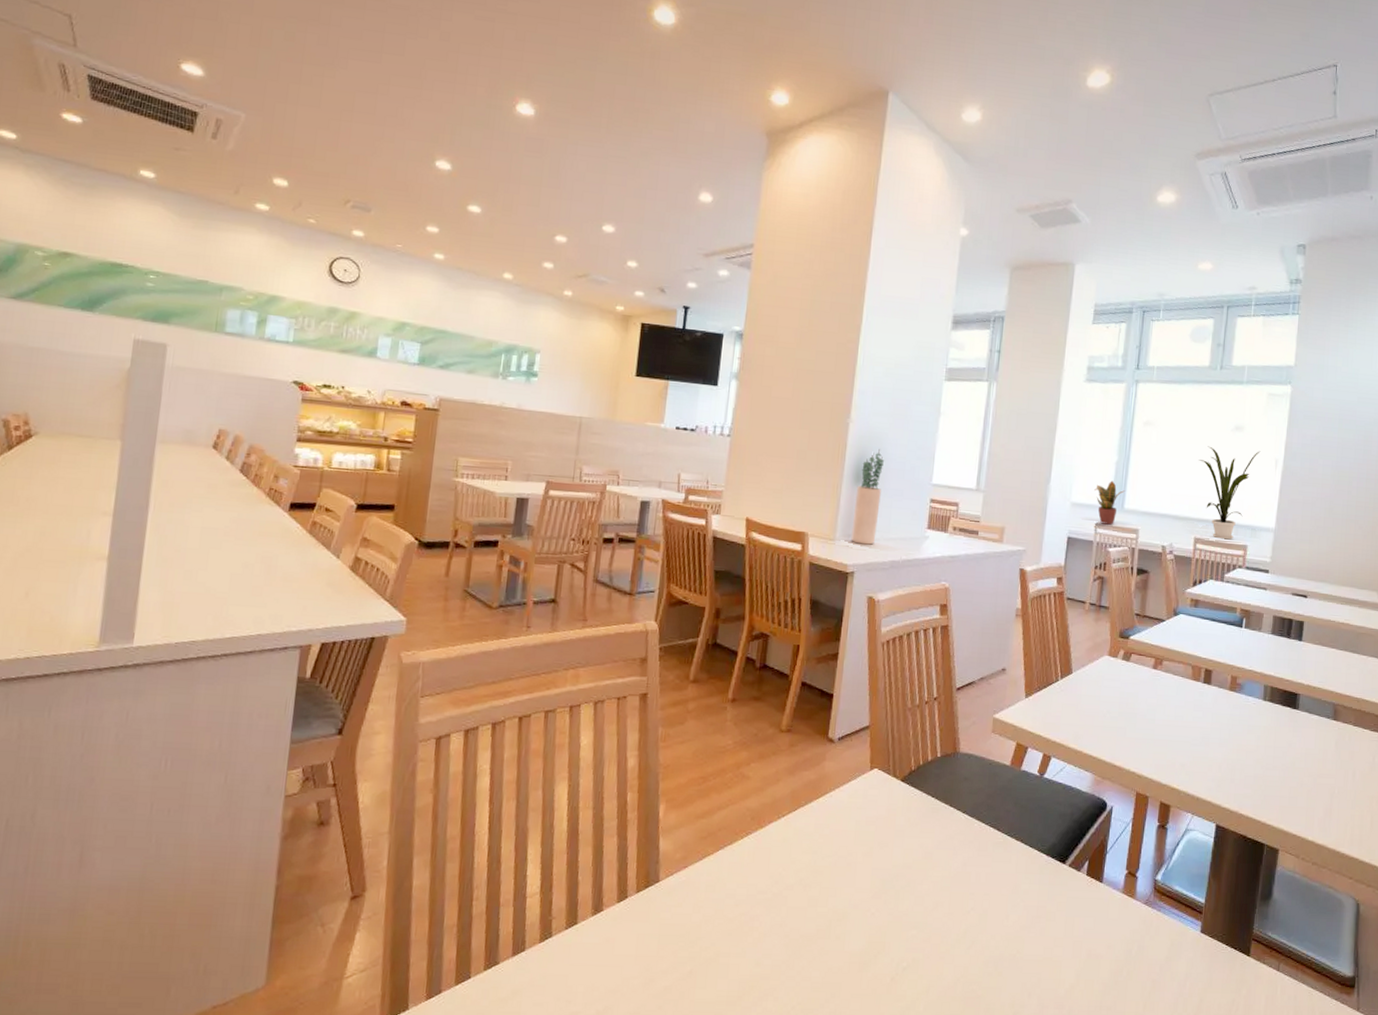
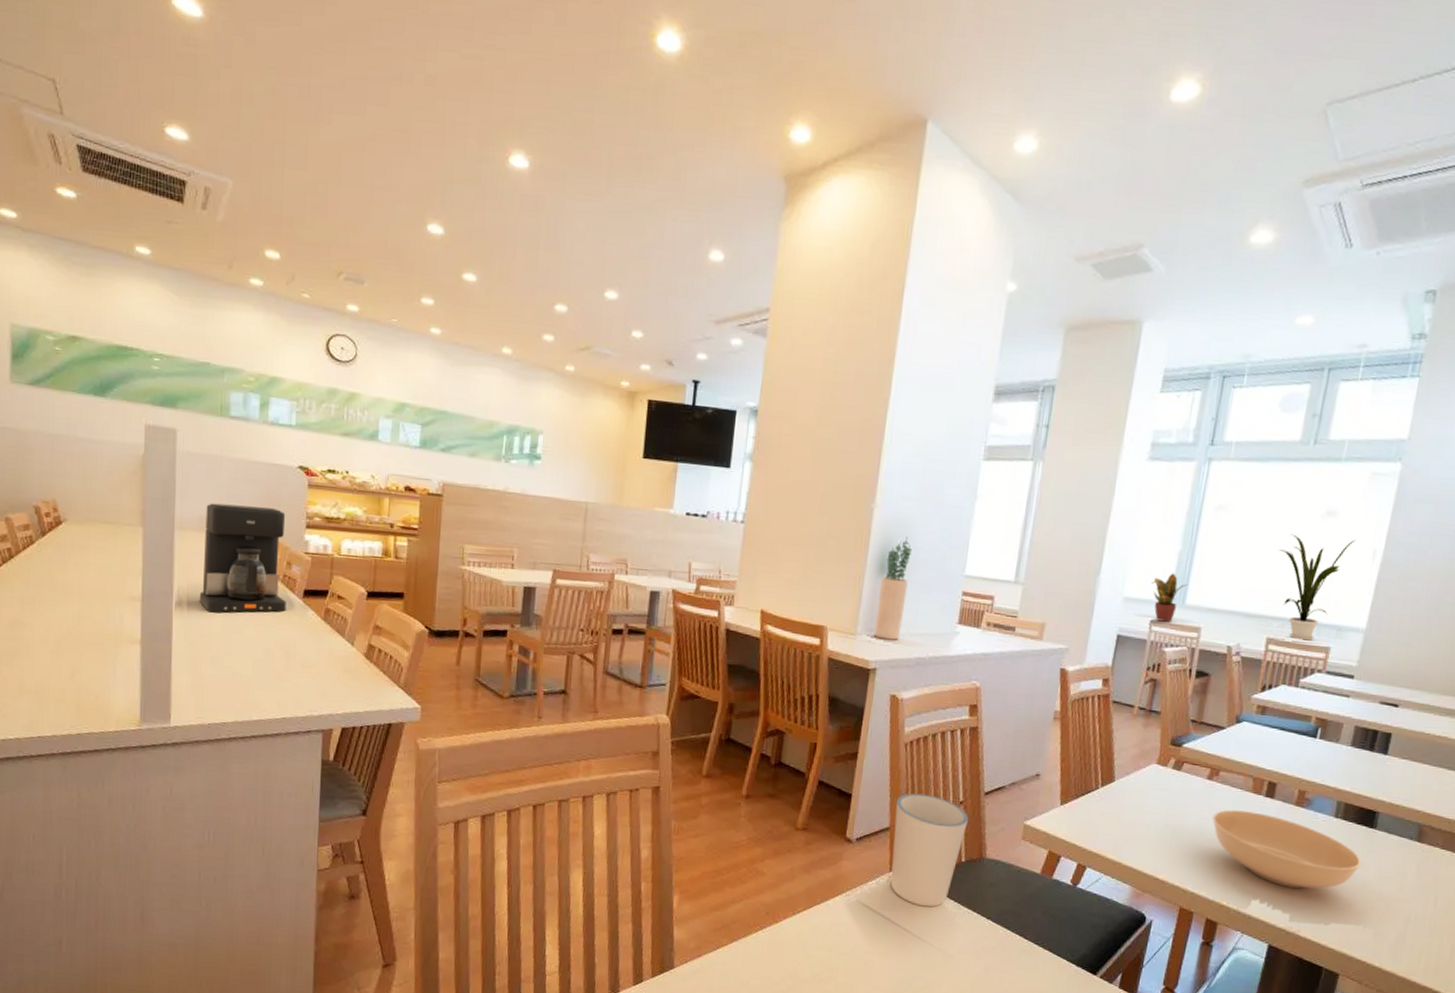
coffee maker: none [176,416,275,528] -> present [199,503,286,614]
cup: none [871,691,943,804] -> present [890,793,969,908]
bowl: none [1159,696,1290,769] -> present [1211,809,1363,889]

